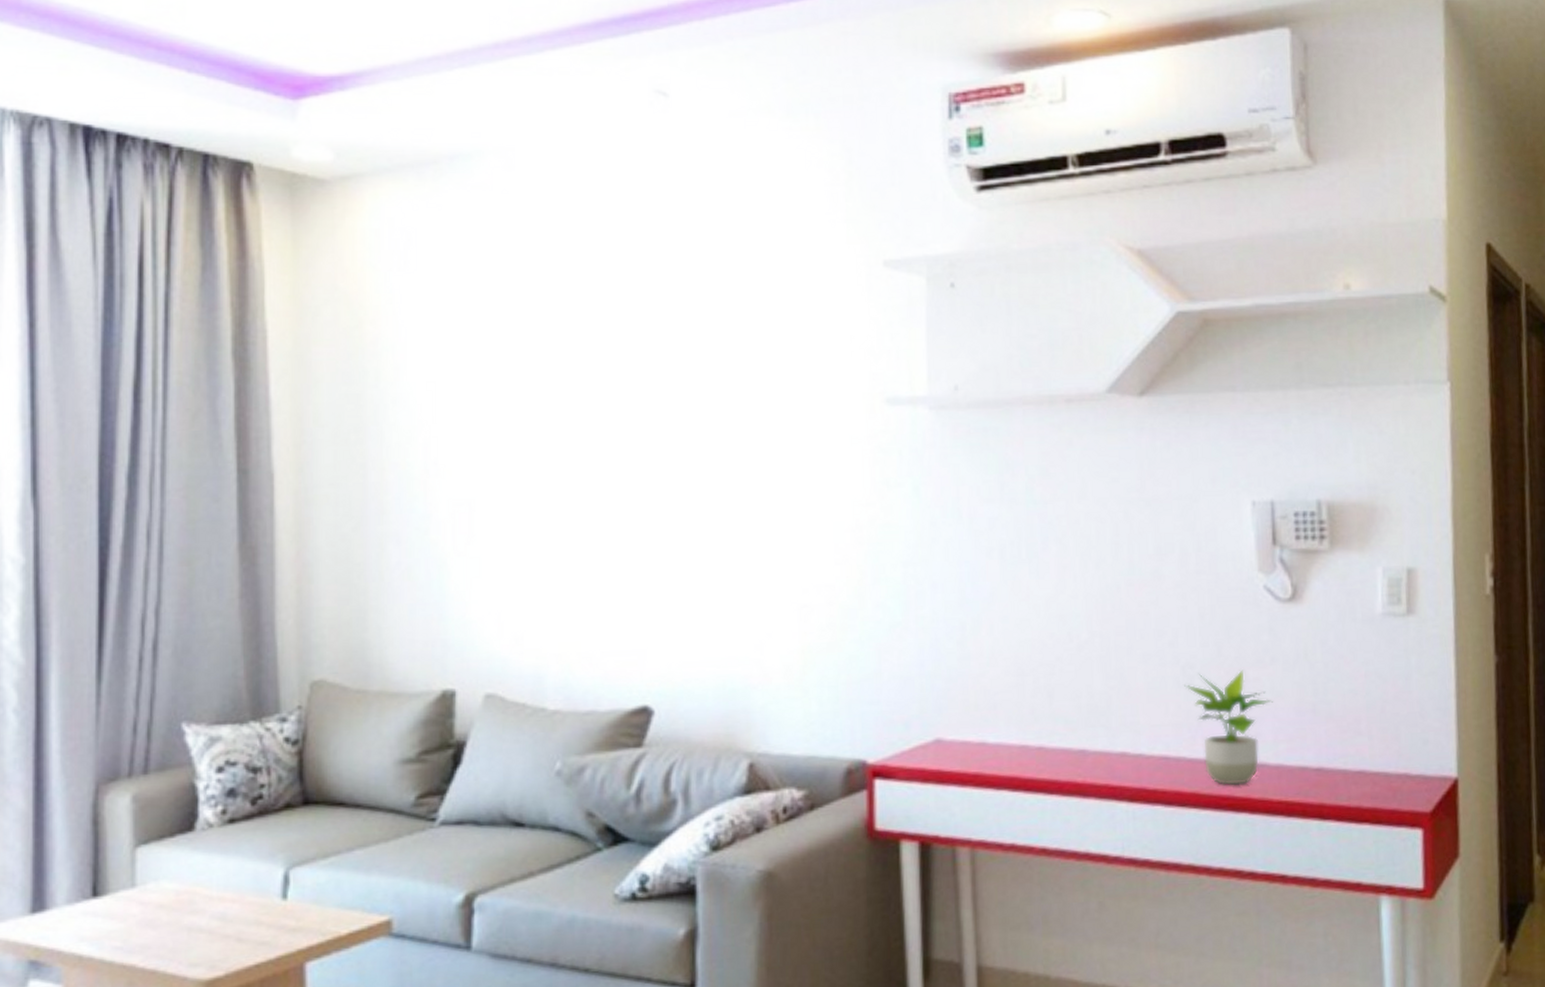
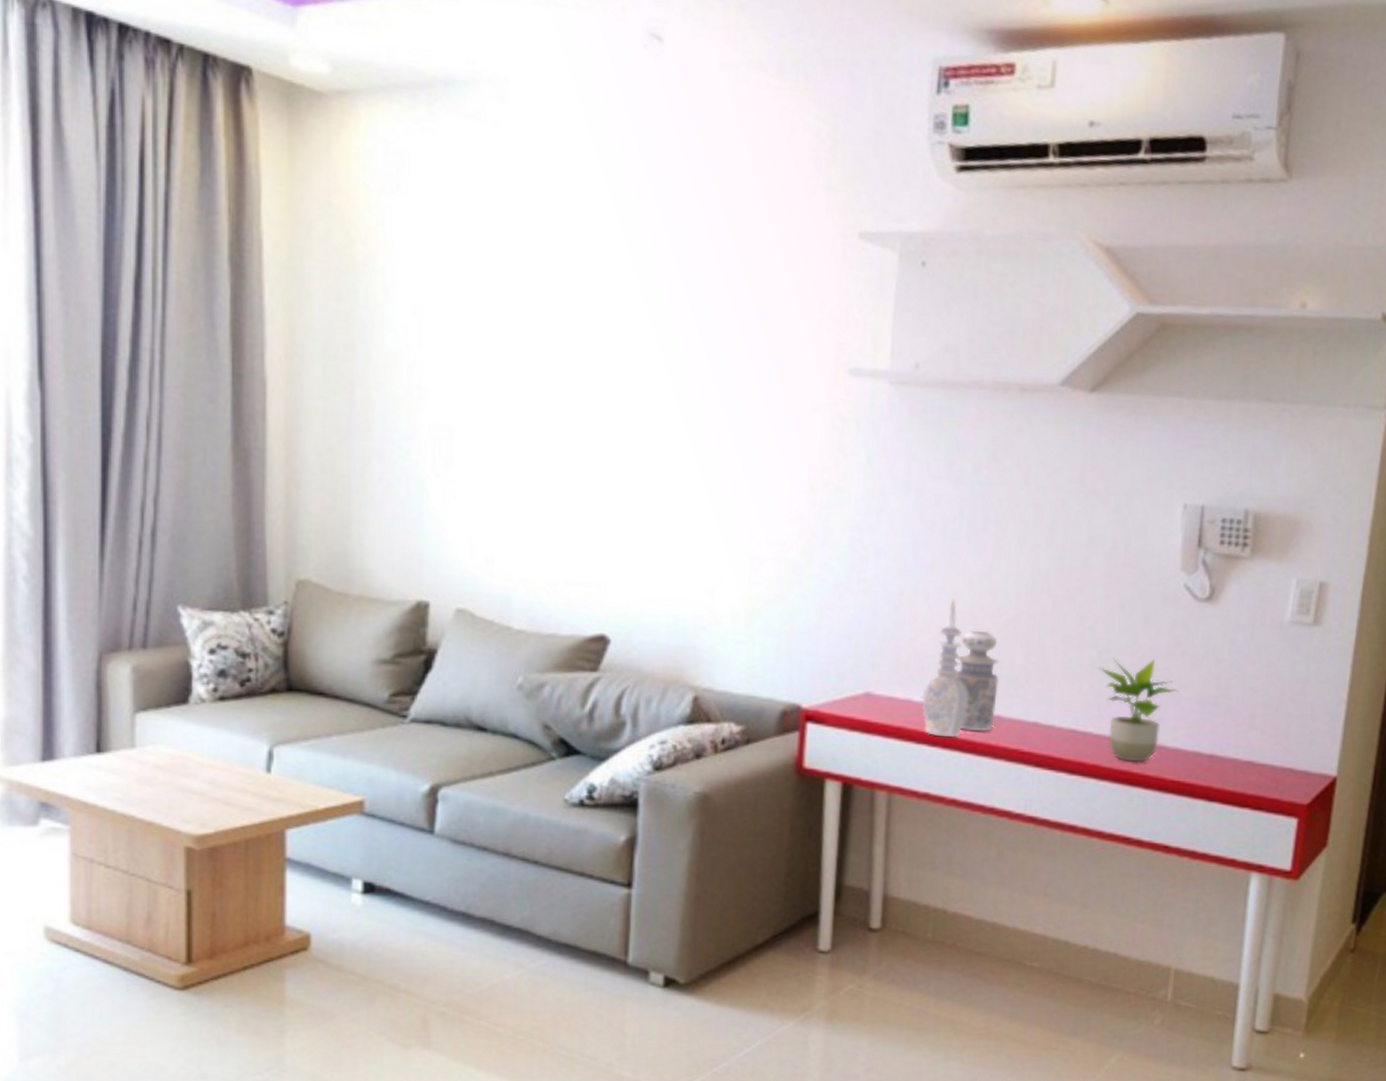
decorative vase: none [997,627,1079,779] -> present [922,599,999,737]

